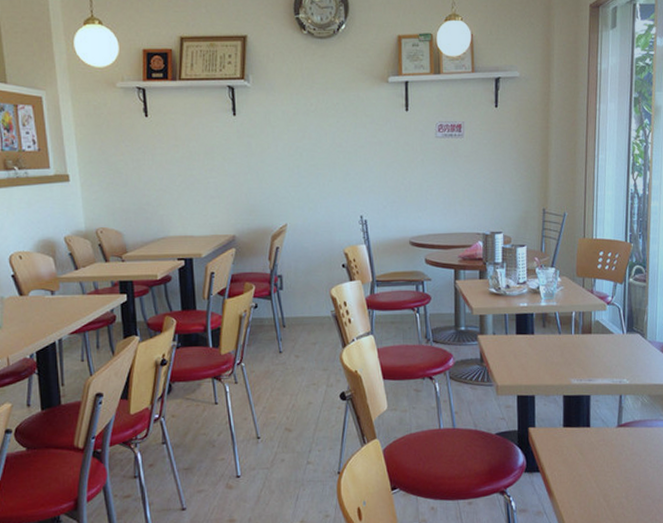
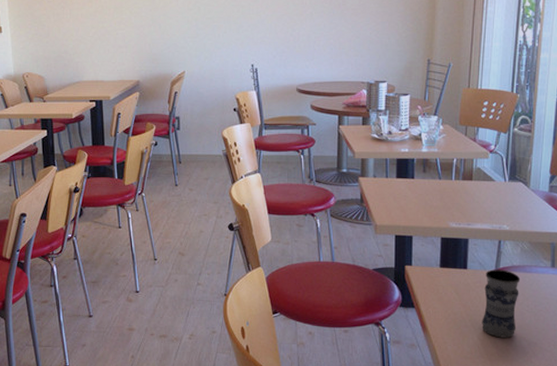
jar: none [607,425,642,497] -> present [482,269,521,338]

